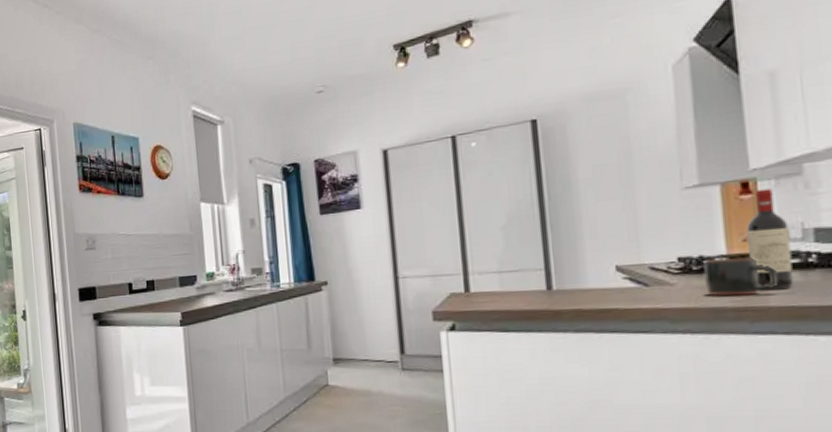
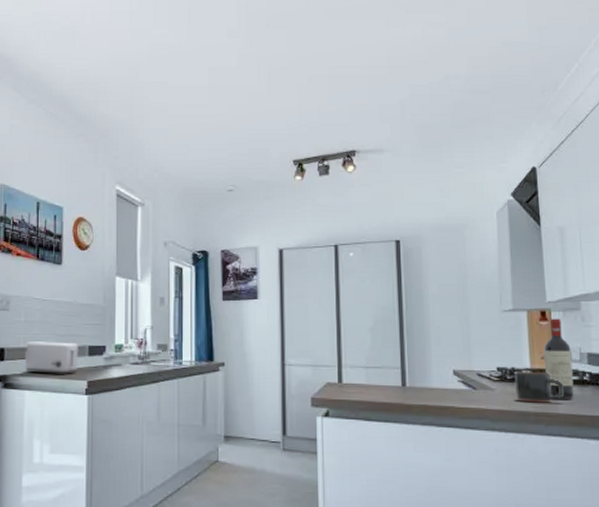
toaster: none [116,275,170,309] -> present [24,341,78,374]

